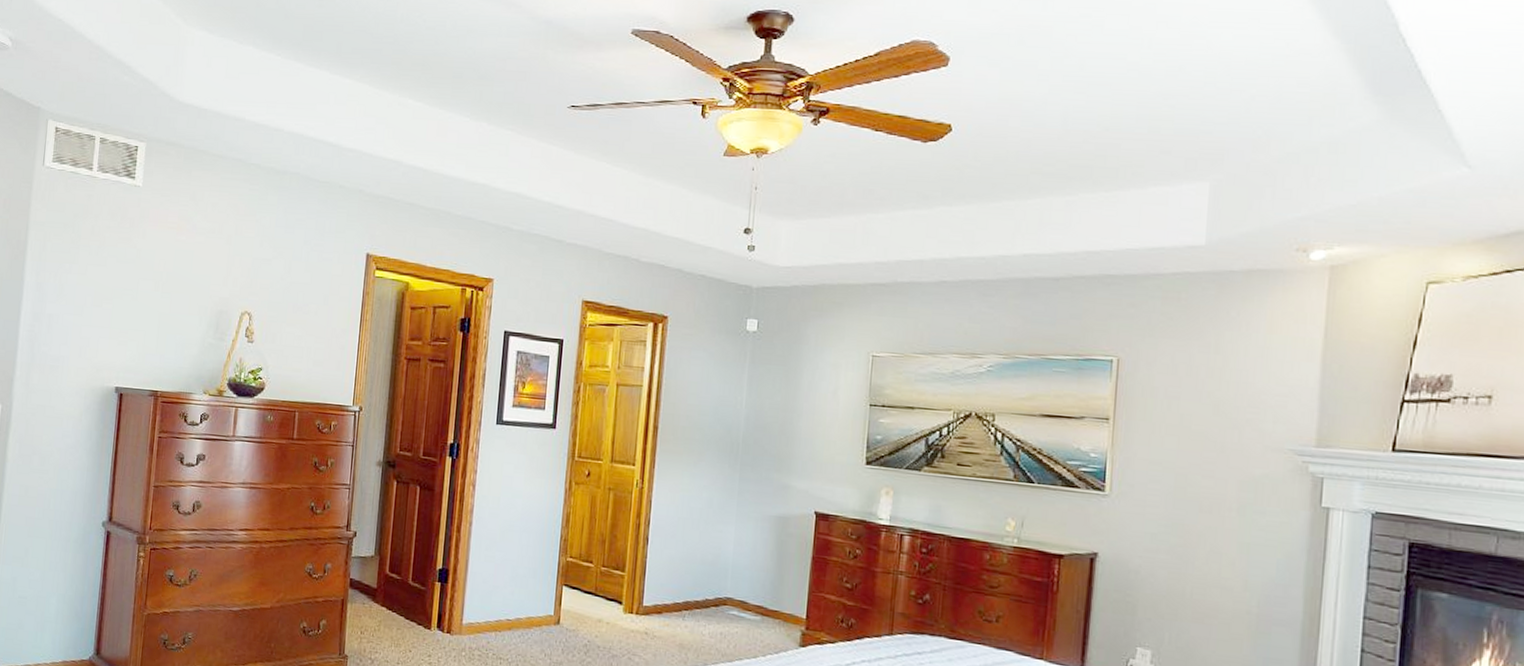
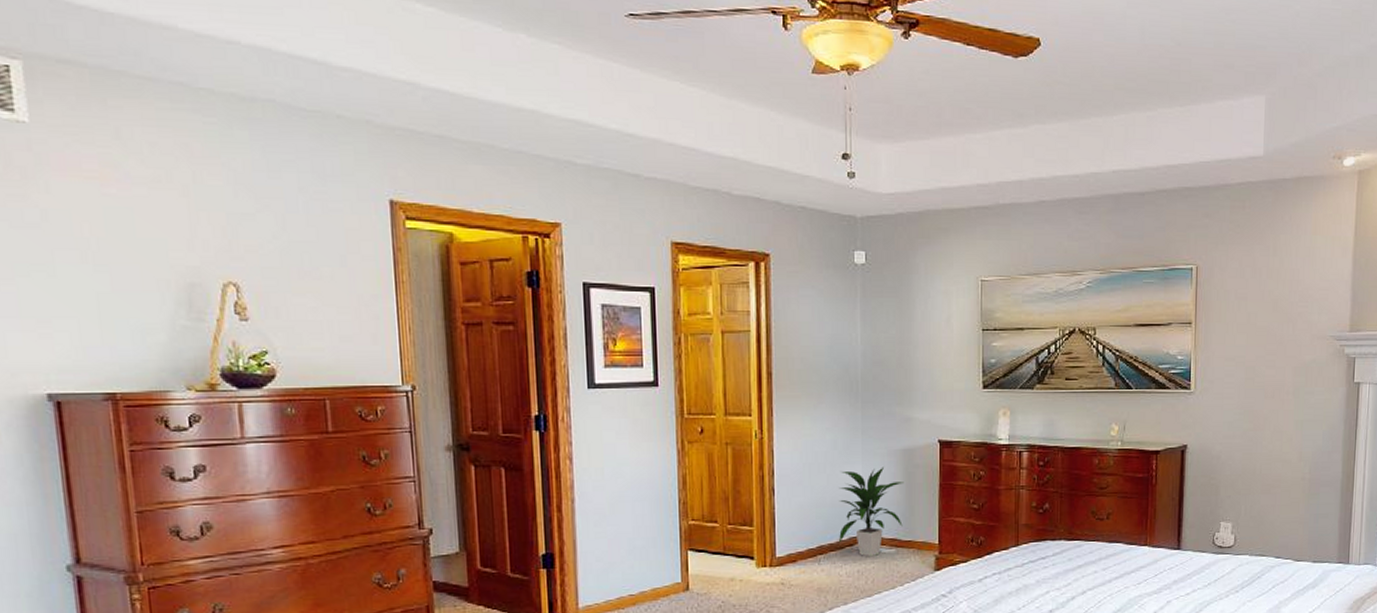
indoor plant: none [705,531,776,621] -> present [839,467,904,557]

